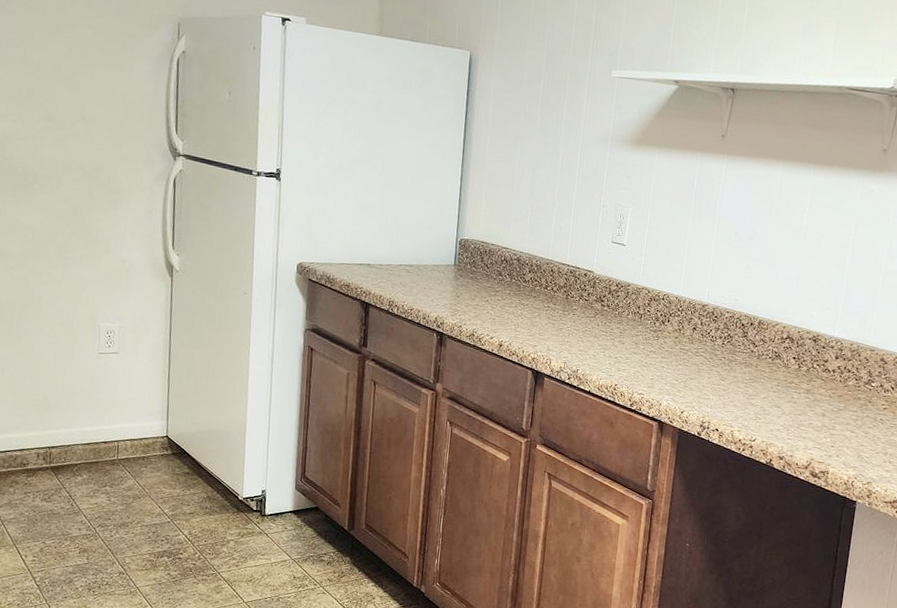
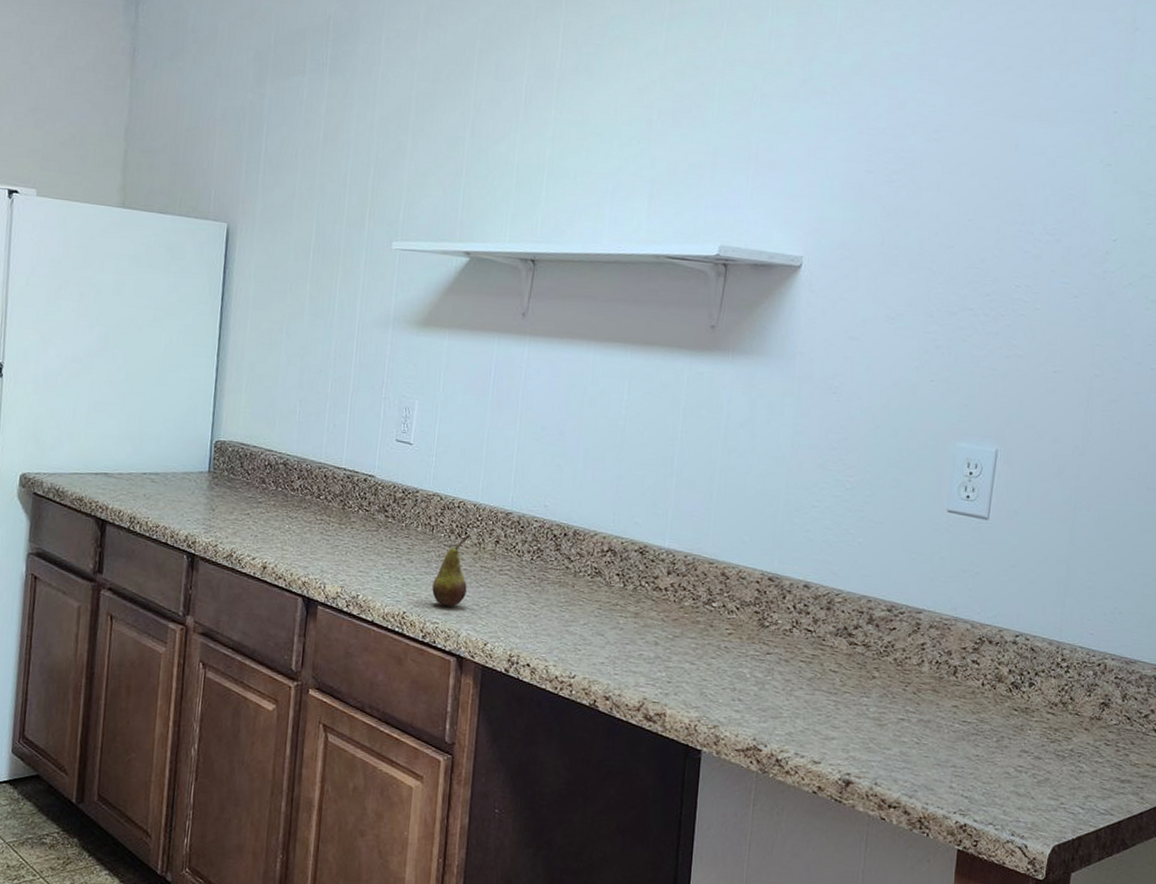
fruit: none [639,322,672,381] -> present [432,535,470,607]

